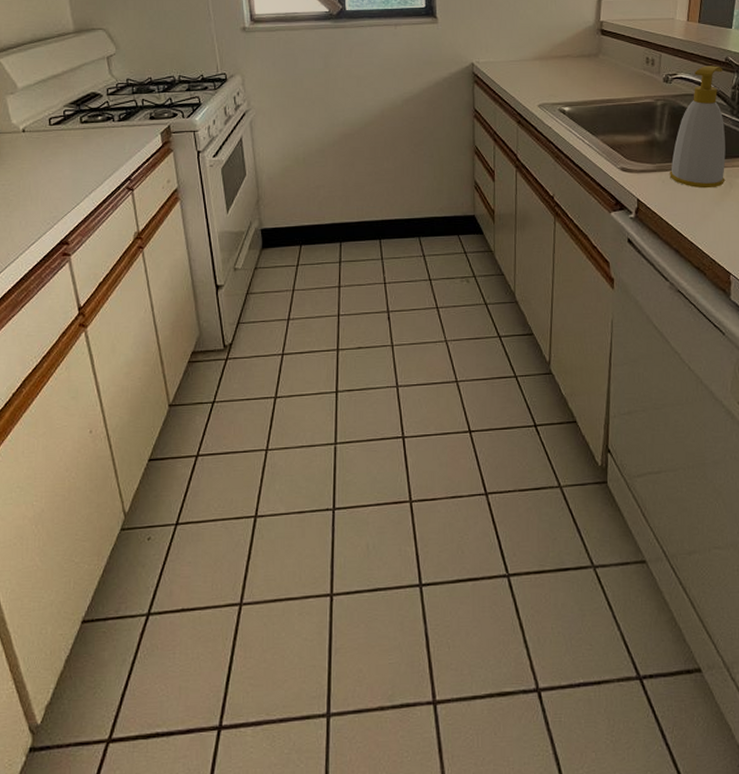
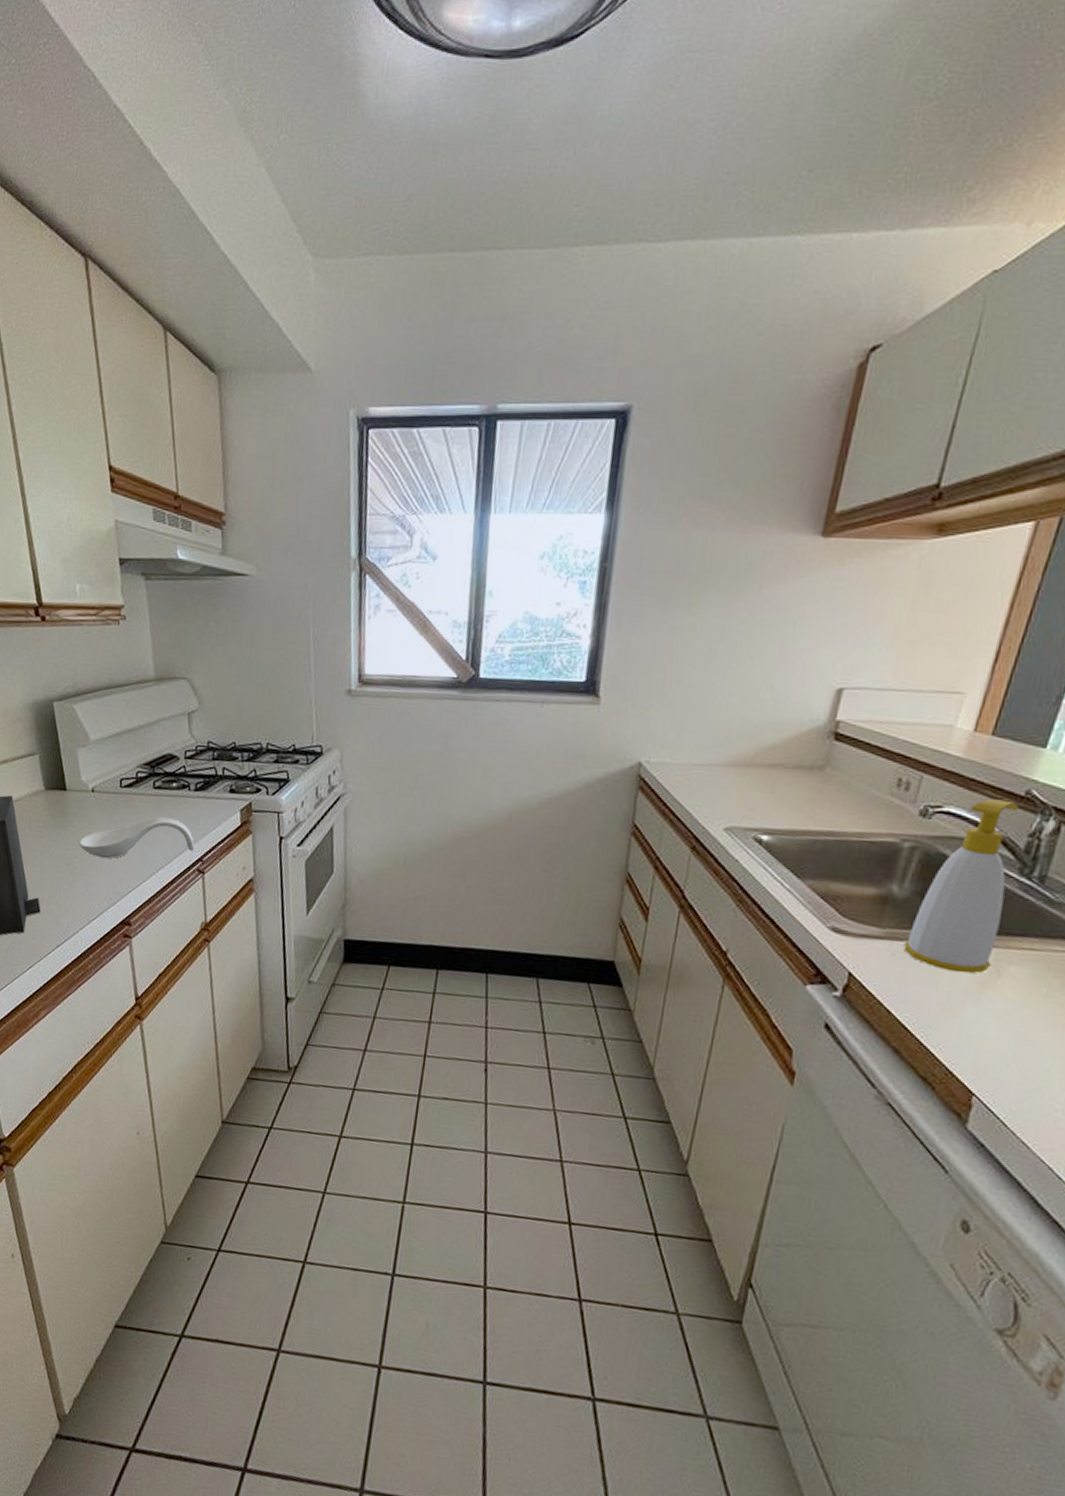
spoon rest: none [13,147,122,189] -> present [78,817,195,859]

